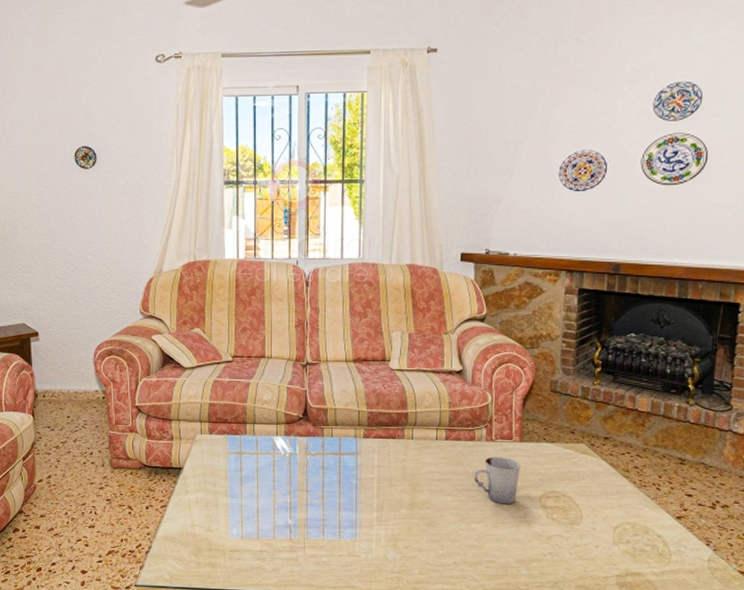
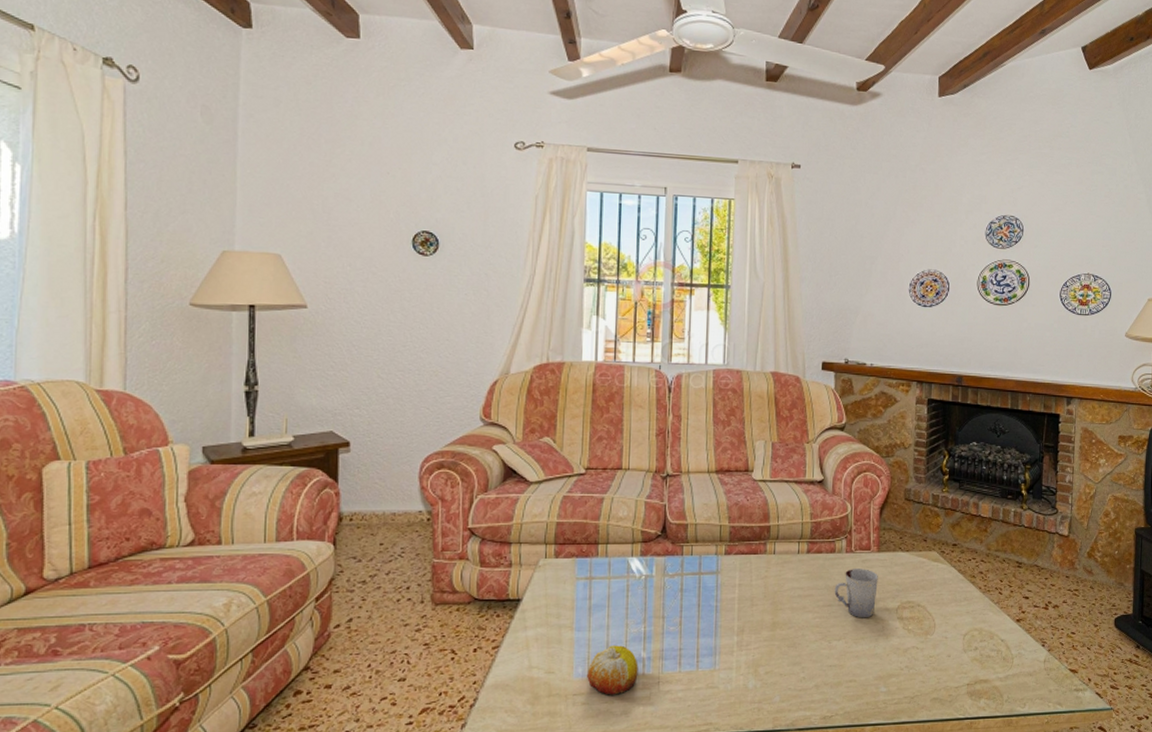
fruit: none [241,512,286,554] -> present [587,645,639,695]

